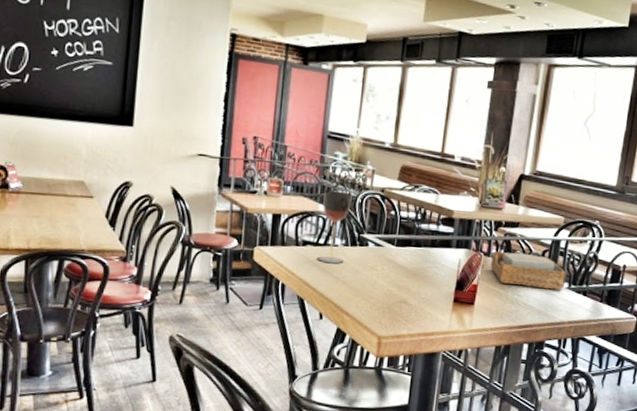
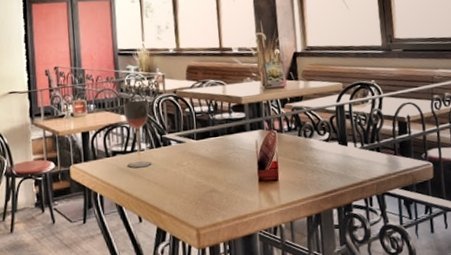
napkin holder: present [490,251,565,290] -> none [284,122,357,156]

